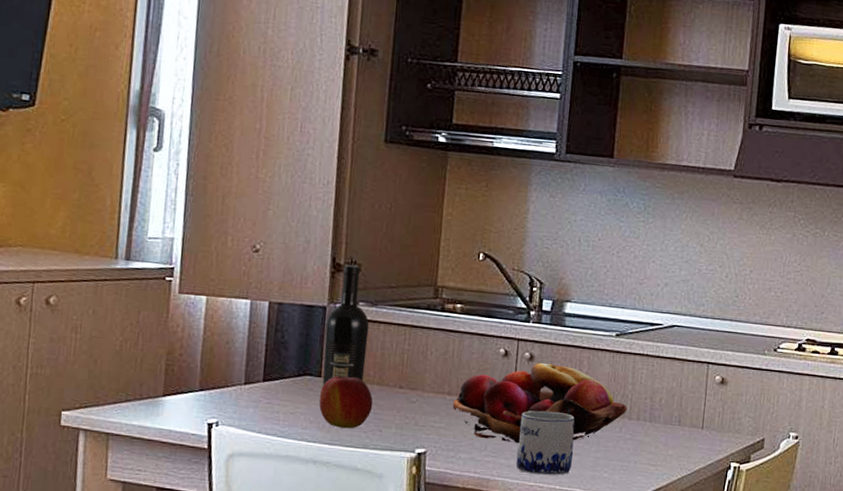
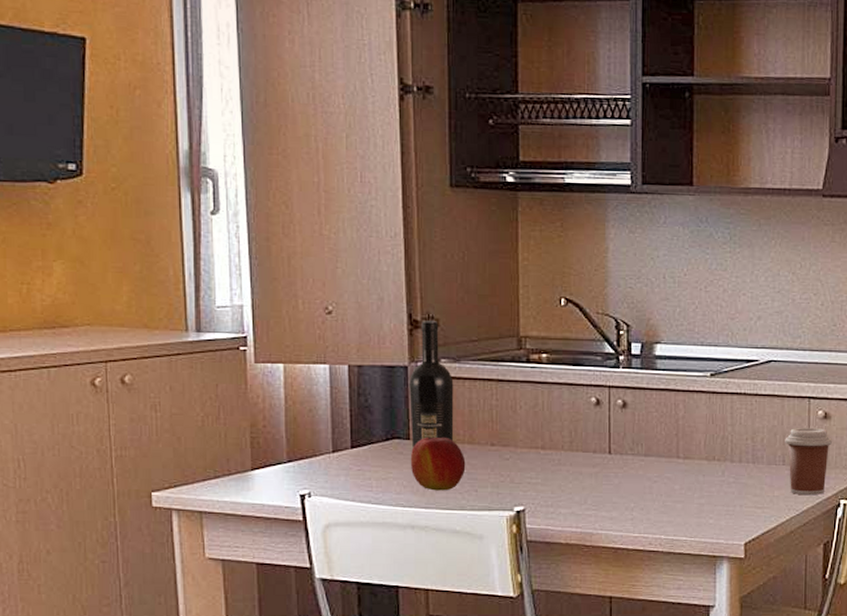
fruit basket: present [452,362,627,444] -> none [547,409,728,495]
mug: present [516,410,575,476] -> none [618,459,676,526]
coffee cup: none [682,390,728,457] -> present [785,427,833,496]

